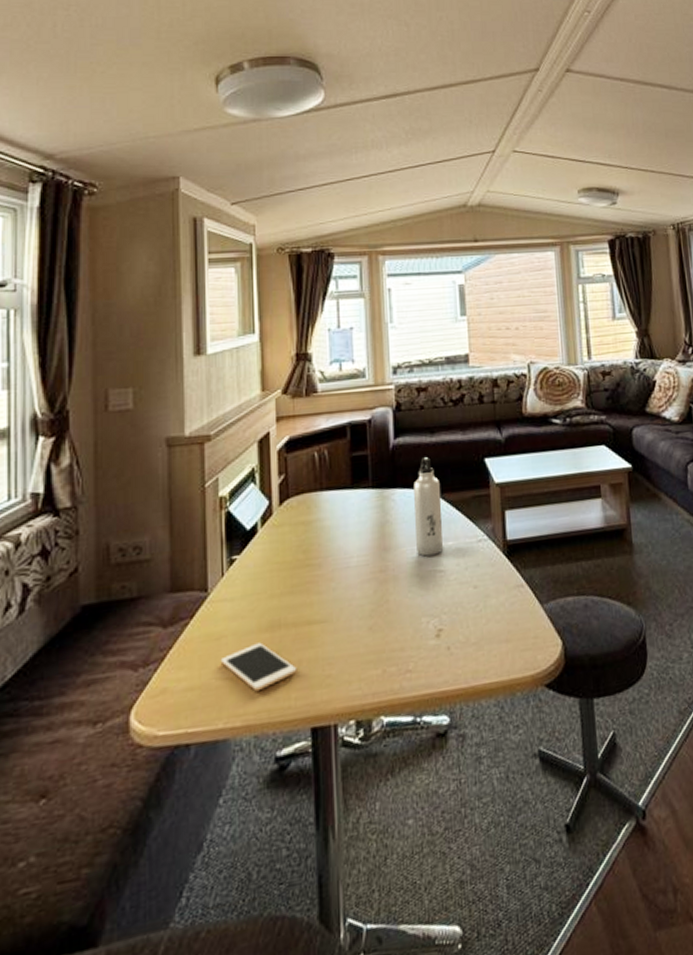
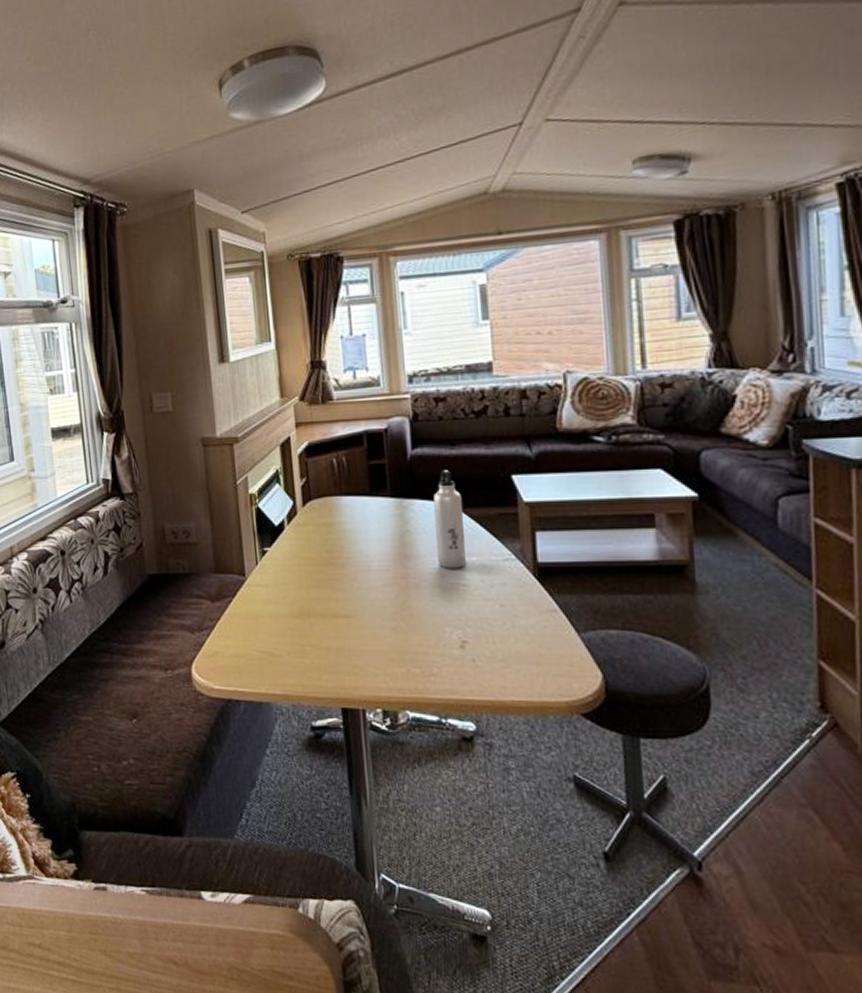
cell phone: present [220,642,297,692] -> none [259,626,327,668]

